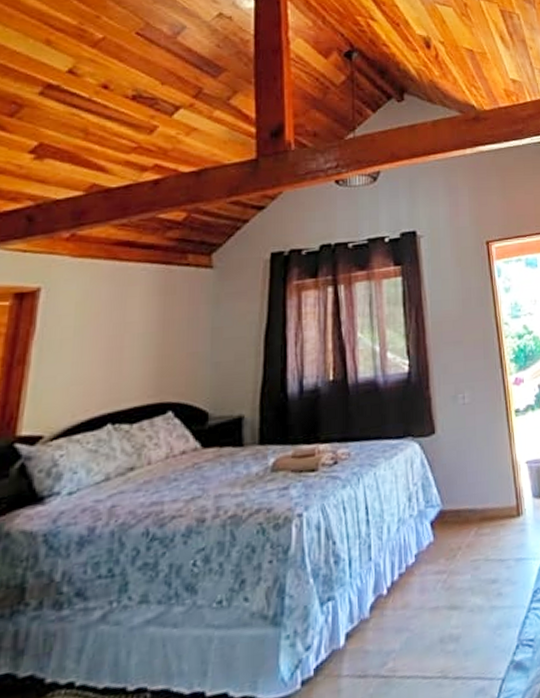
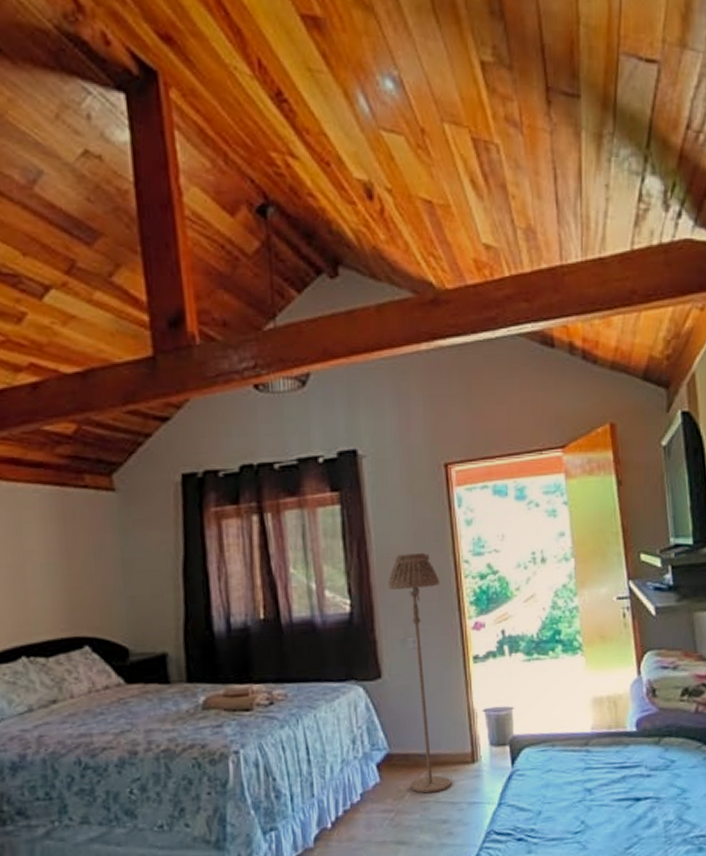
floor lamp: none [440,317,499,551] -> present [387,553,451,794]

